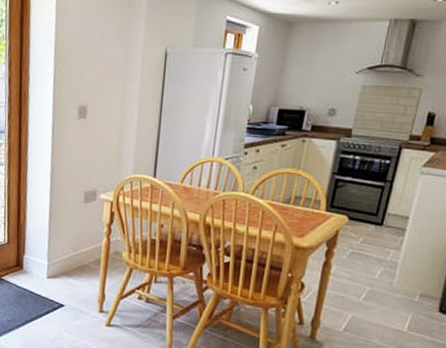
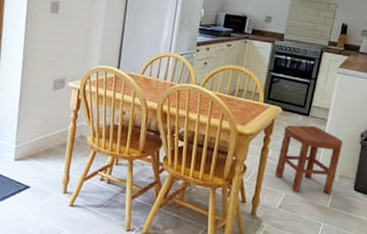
stool: none [339,236,426,316] -> present [275,125,343,194]

